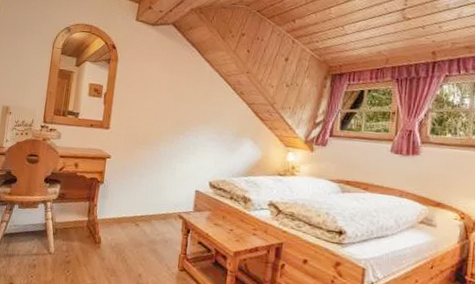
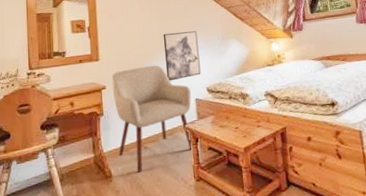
chair: none [111,144,193,247] -> present [111,65,193,173]
wall art: none [171,116,212,168] -> present [163,31,201,81]

